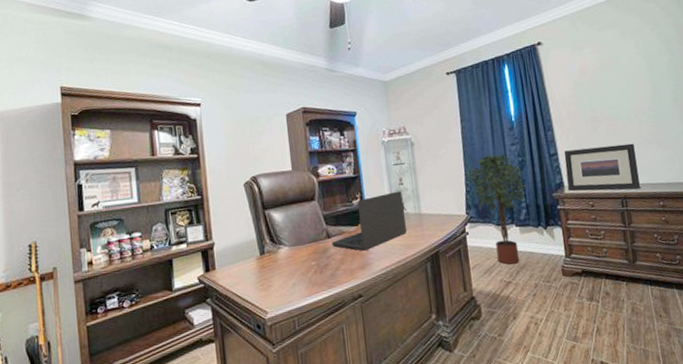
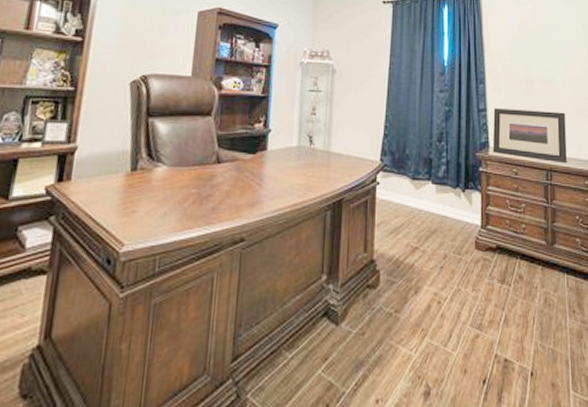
laptop: present [331,191,407,251] -> none [220,121,313,185]
potted tree: present [466,154,529,265] -> none [387,98,452,227]

